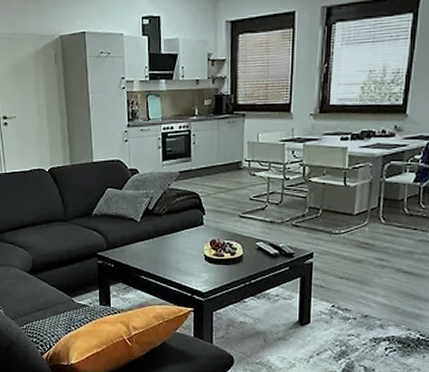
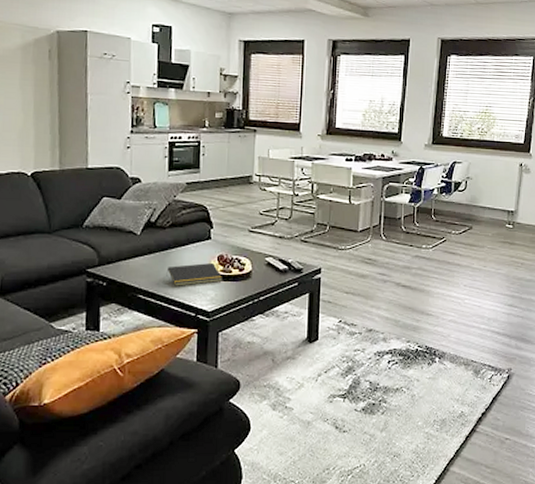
notepad: none [164,247,215,269] -> present [166,262,222,286]

